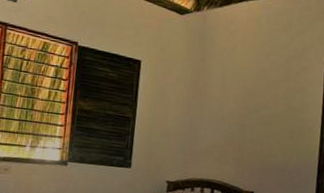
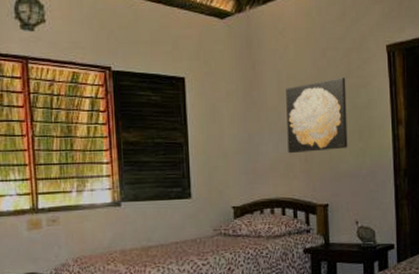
wall art: none [223,80,285,144] -> present [286,77,348,154]

